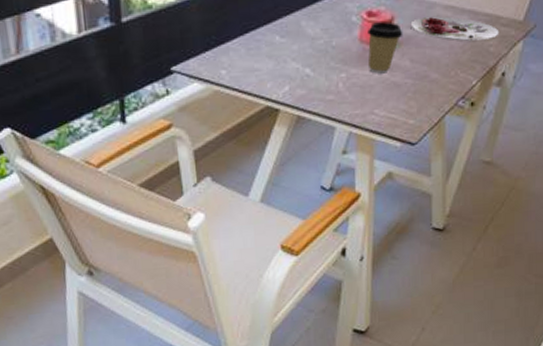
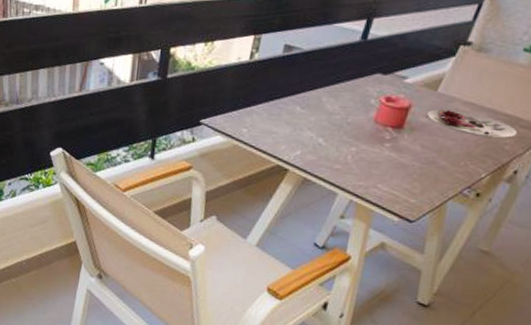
coffee cup: present [368,21,403,74] -> none [379,107,419,154]

